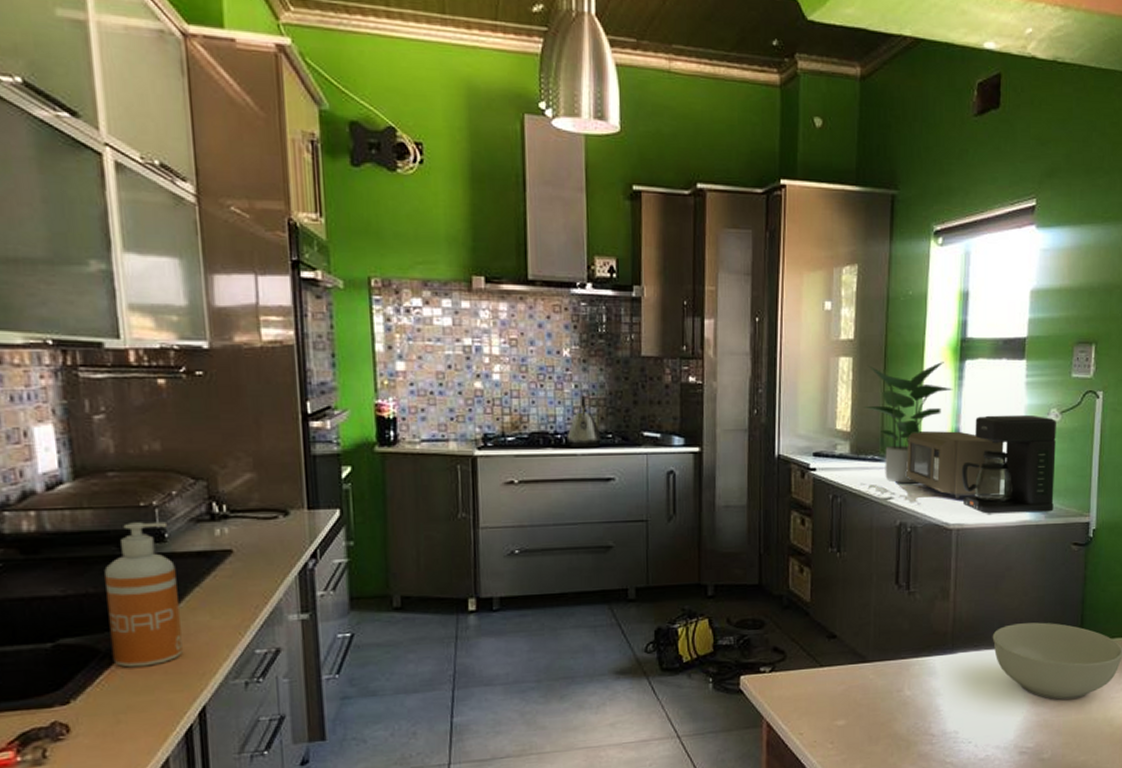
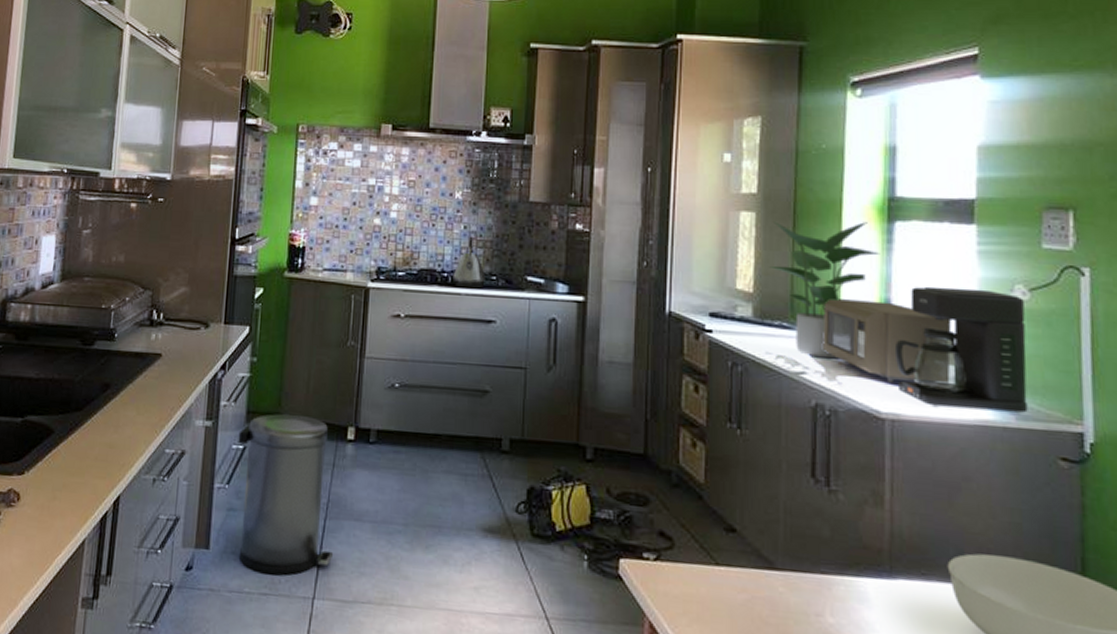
soap dispenser: present [104,521,183,668] -> none [60,321,119,451]
pedal bin: none [343,593,467,753] -> present [238,413,334,576]

